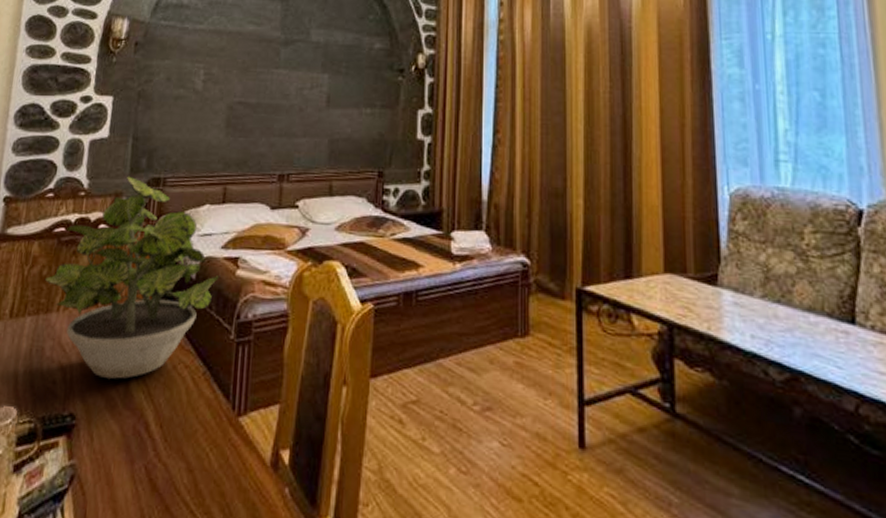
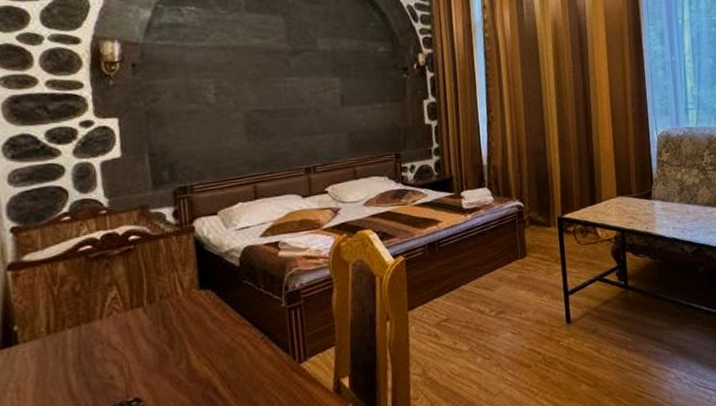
potted plant: present [44,176,220,379] -> none [79,189,264,363]

